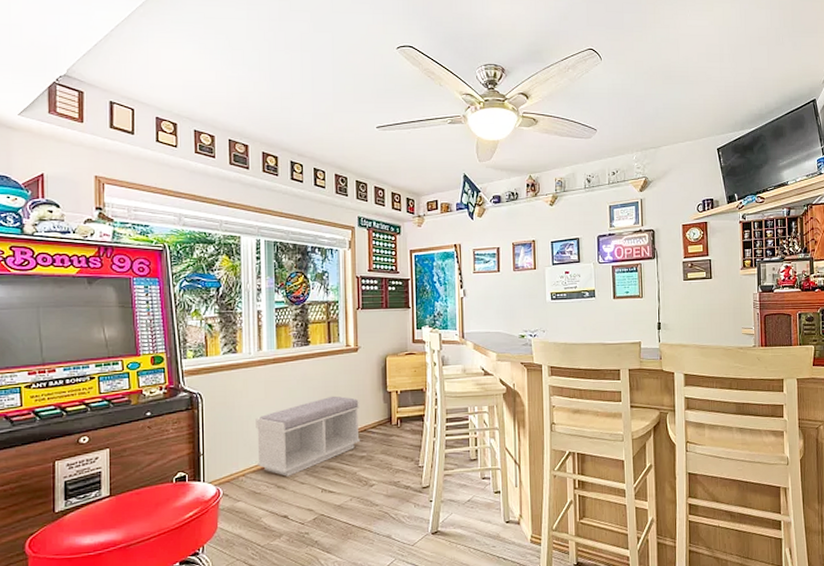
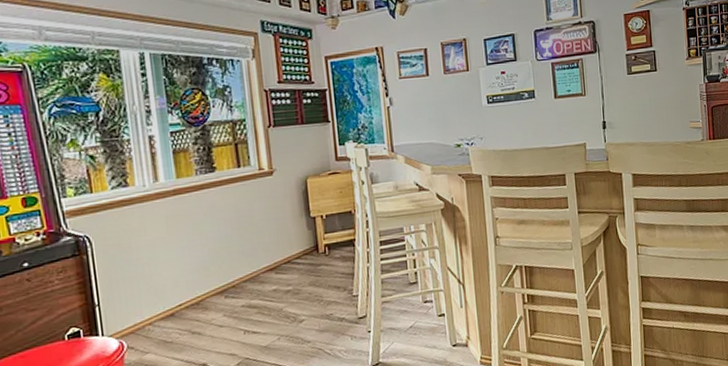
bench: present [255,396,361,477] -> none [158,226,285,321]

